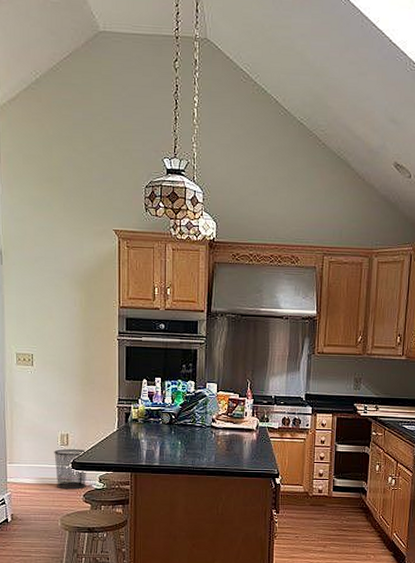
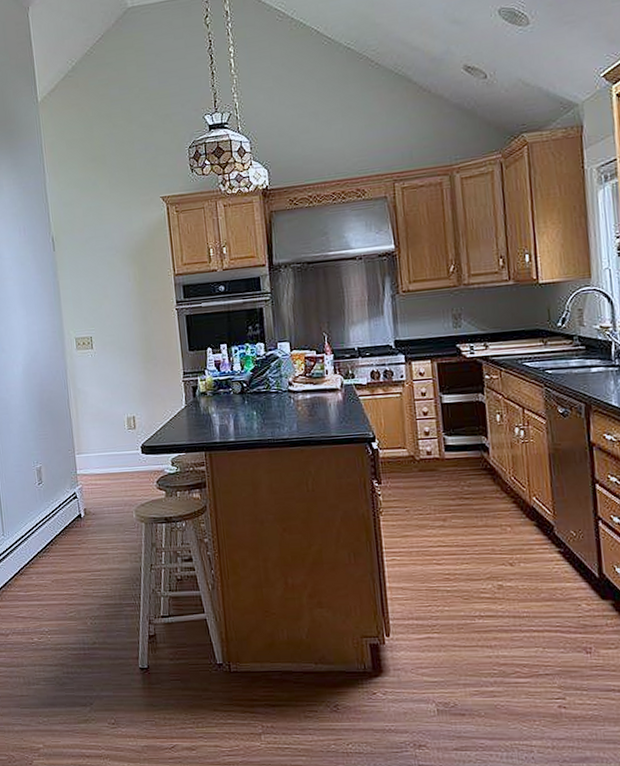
waste bin: present [54,449,87,490] -> none [122,431,159,477]

